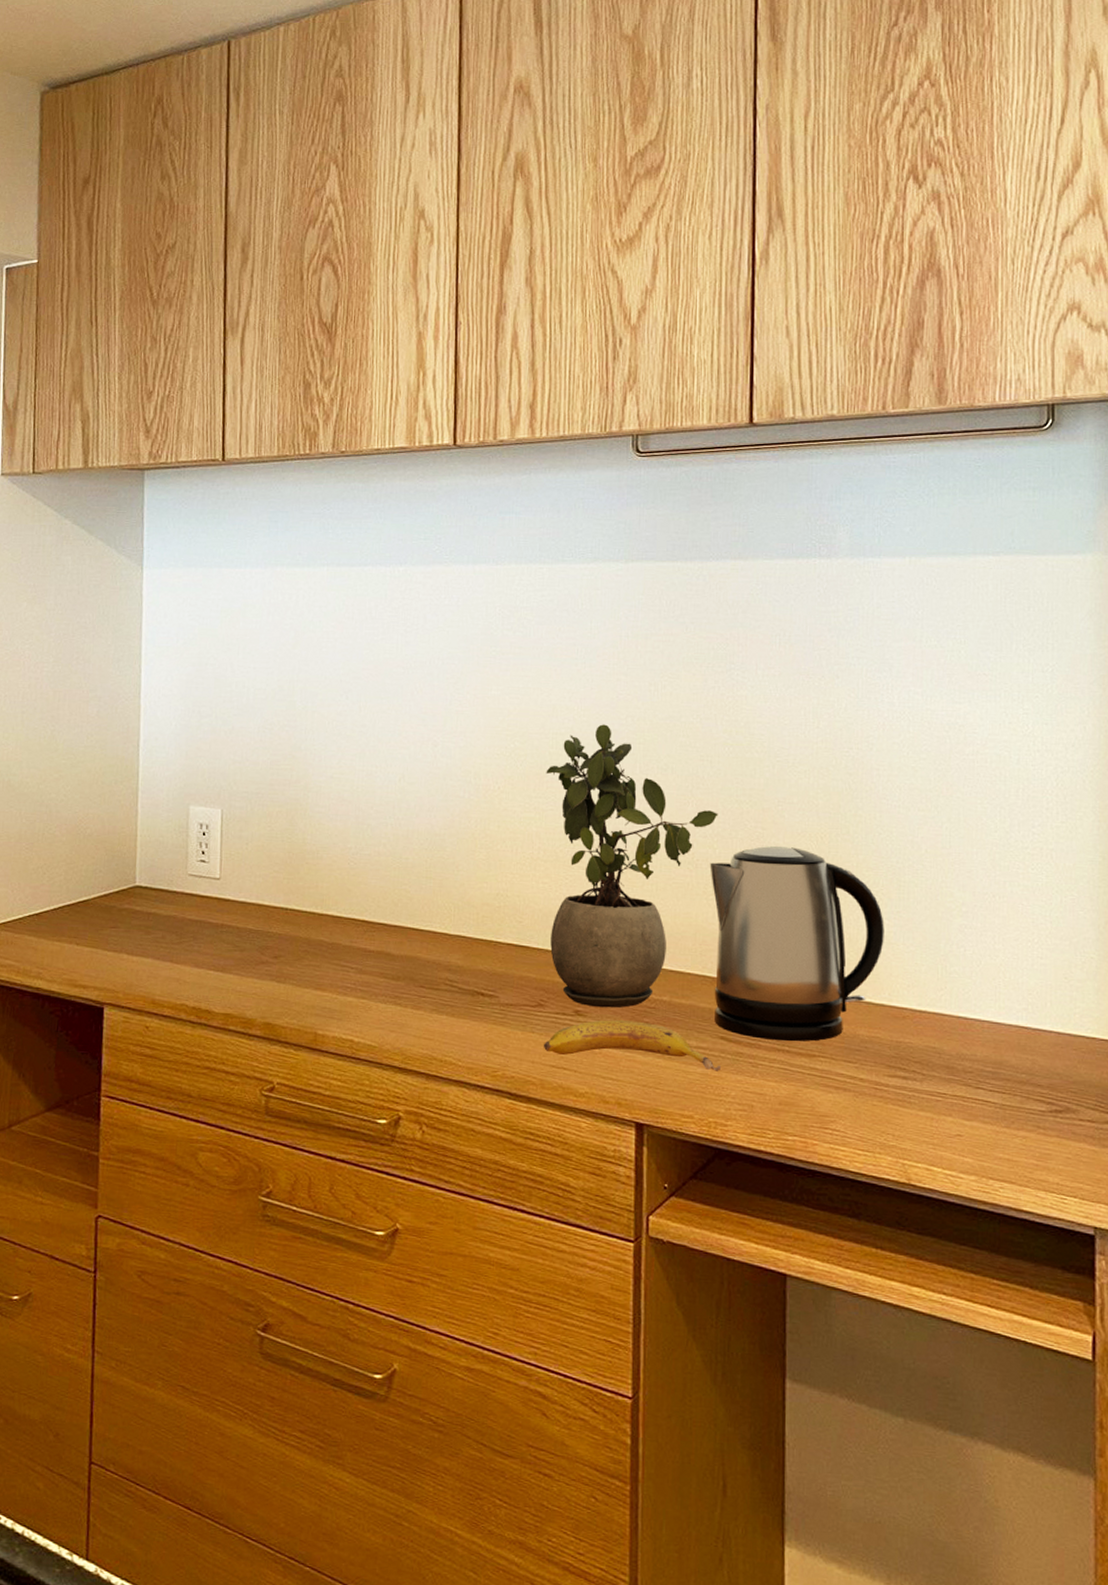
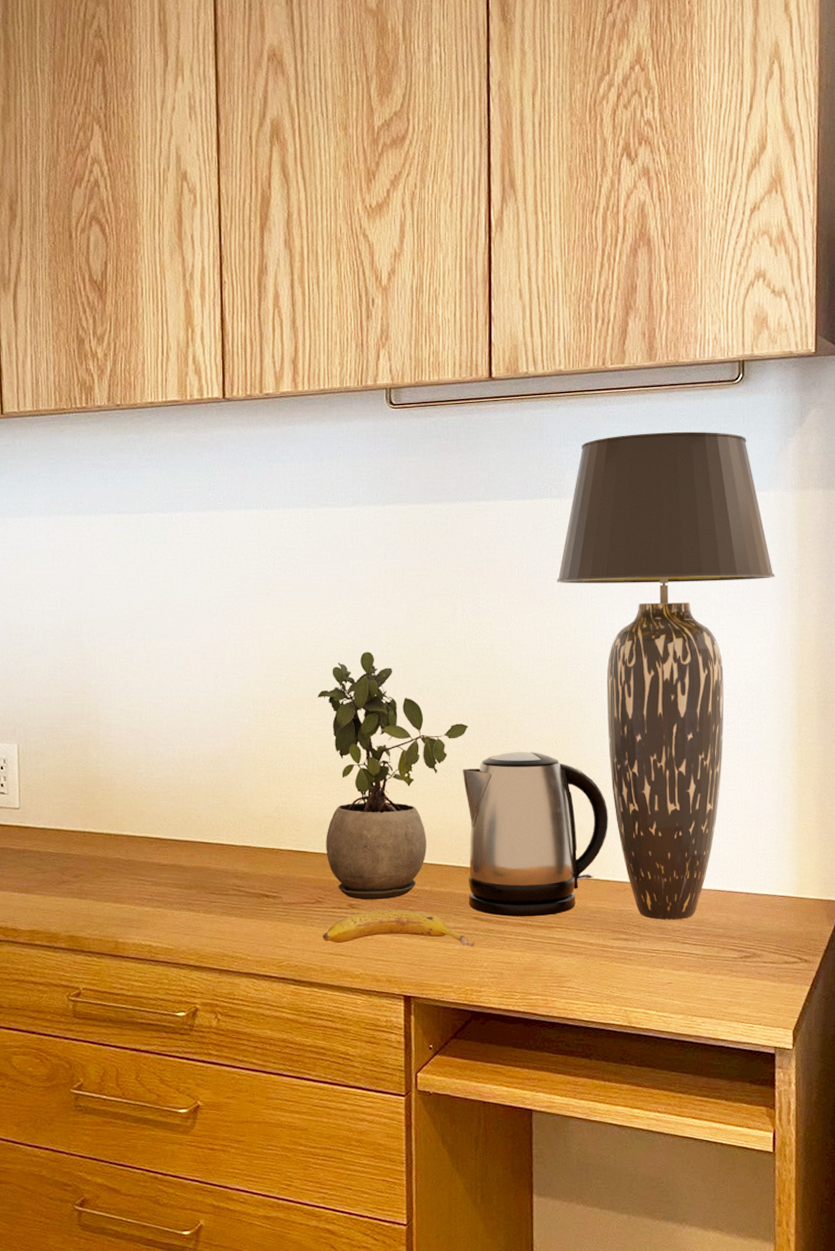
table lamp: none [824,484,1093,1060] -> present [556,431,775,921]

